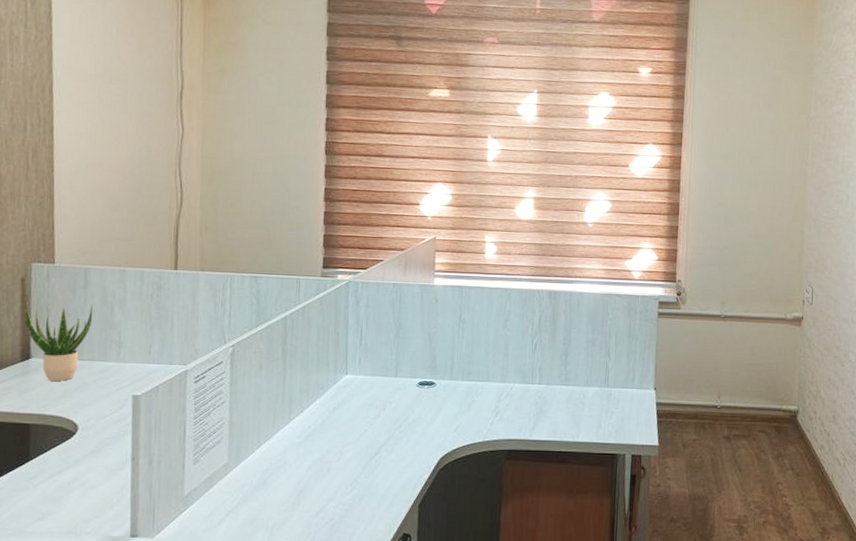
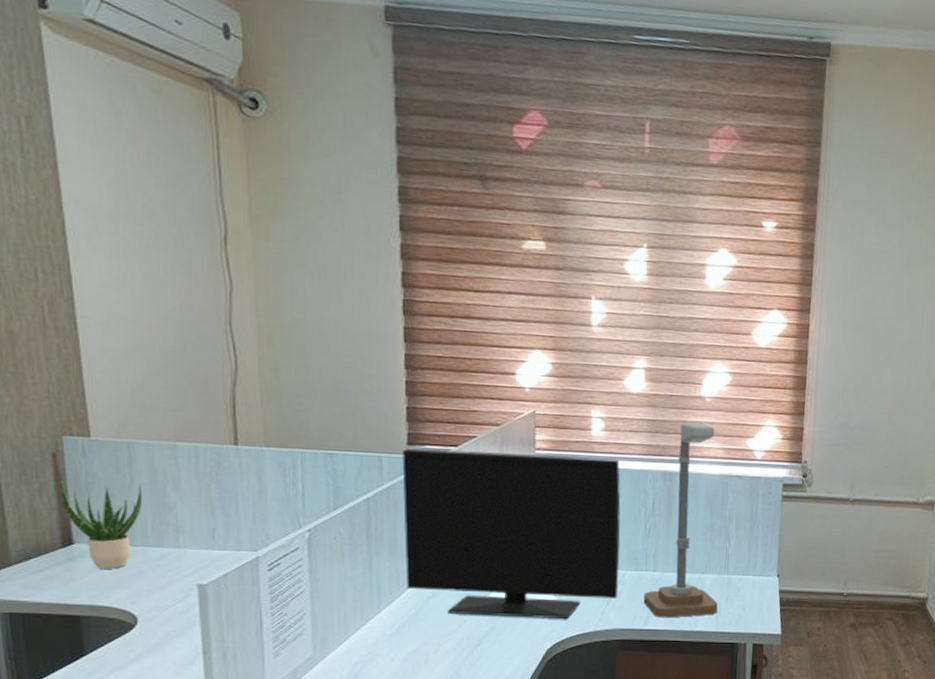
monitor: none [315,271,510,430] -> present [402,448,621,620]
desk lamp: none [529,246,598,429] -> present [643,422,718,618]

